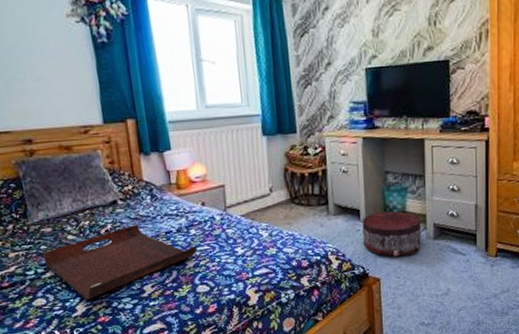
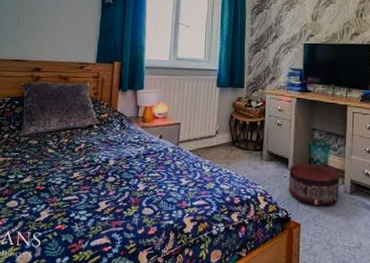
serving tray: present [42,224,198,300] -> none [25,147,149,207]

